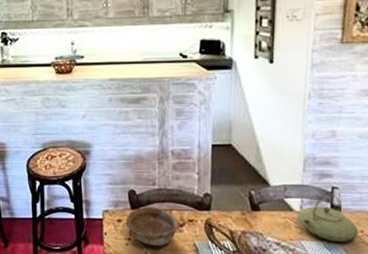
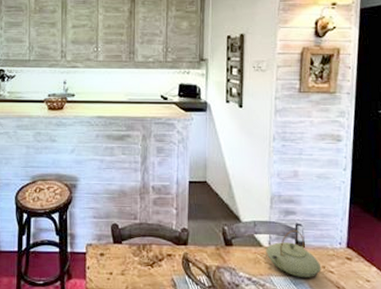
bowl: present [125,206,179,247] -> none [108,240,158,282]

